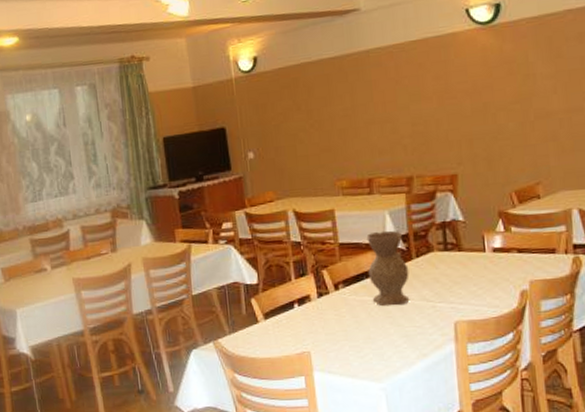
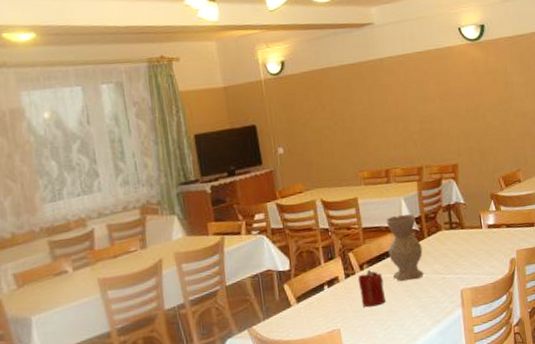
candle: none [332,290,363,331] -> present [358,269,385,307]

